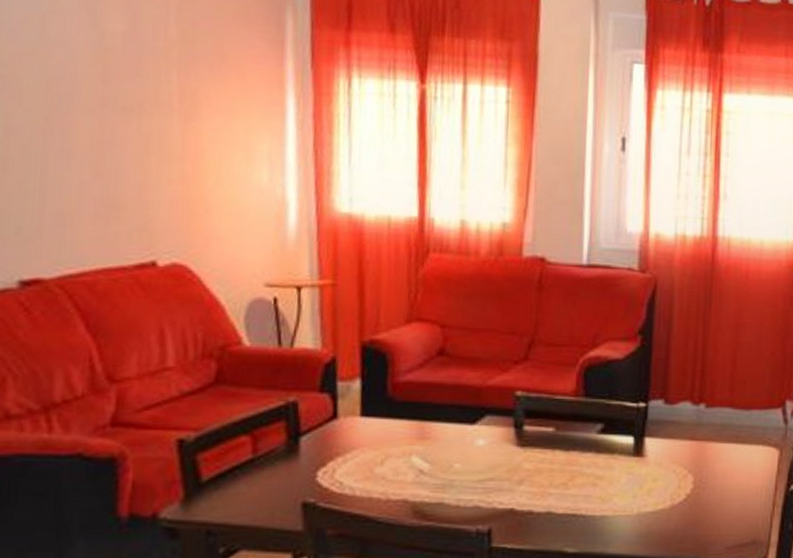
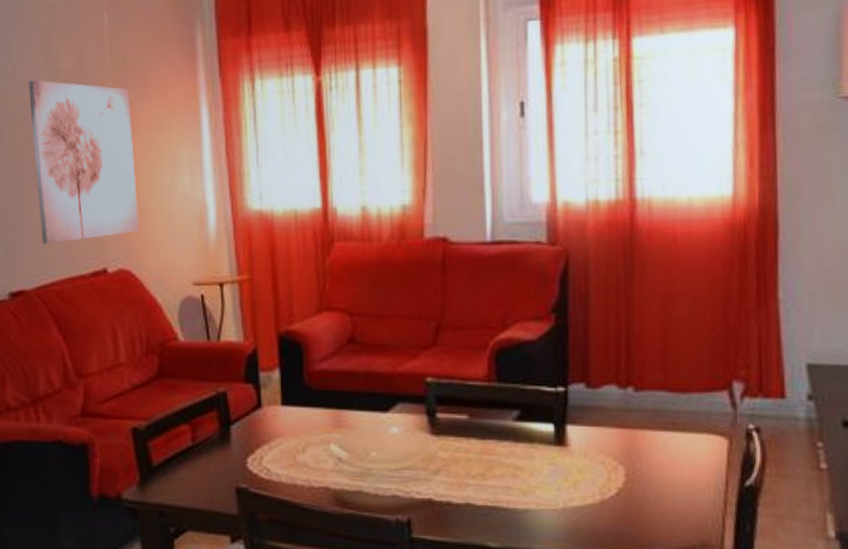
wall art: none [62,36,202,228] -> present [28,80,139,244]

